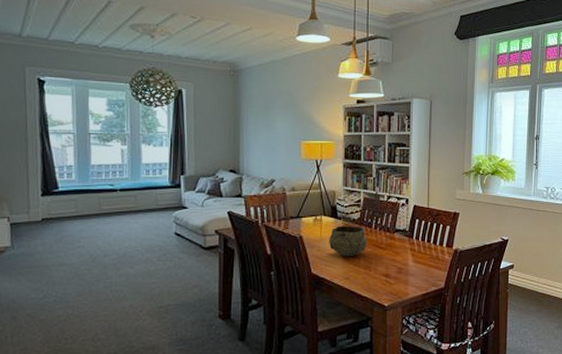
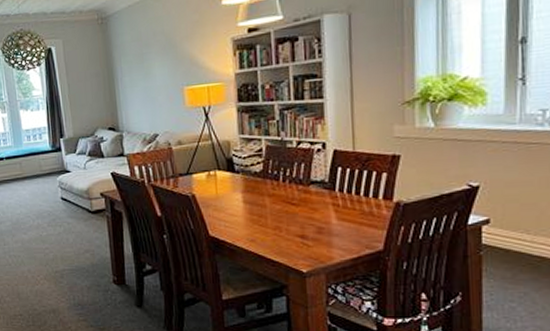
decorative bowl: present [329,225,367,256] -> none [227,179,274,215]

